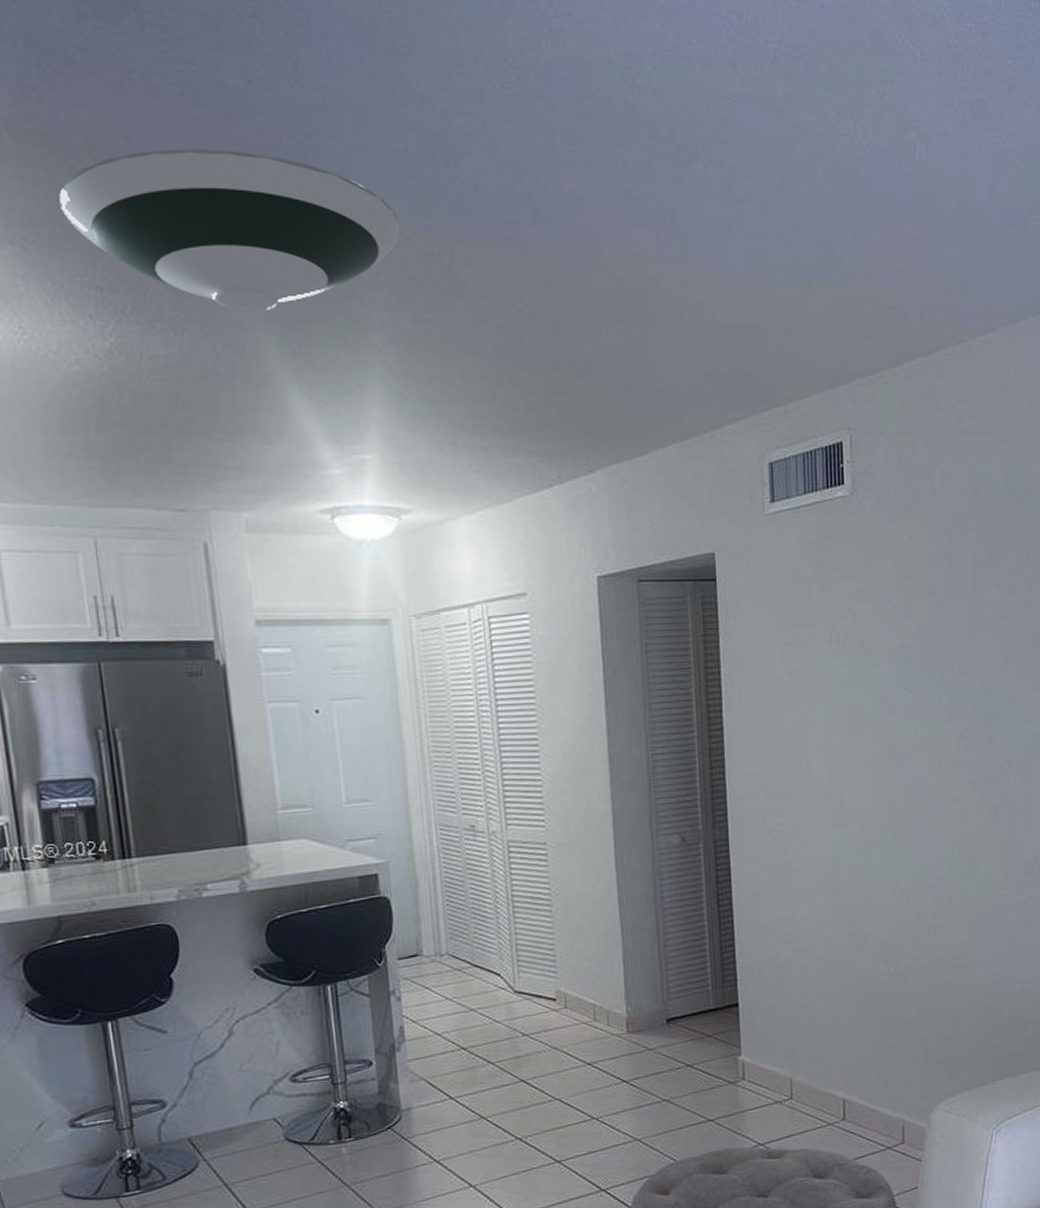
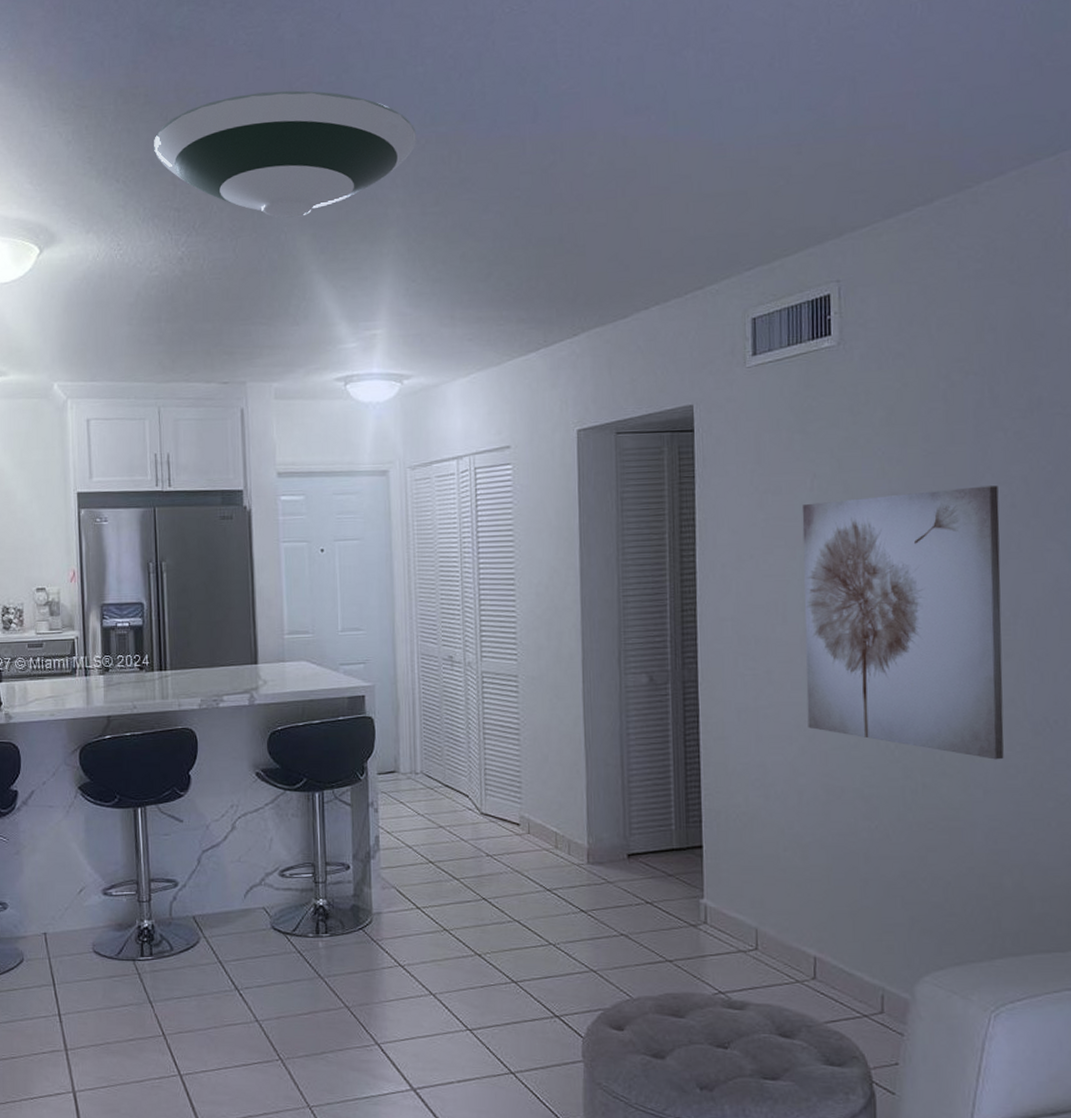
wall art: none [821,639,1001,899] -> present [802,485,1004,760]

